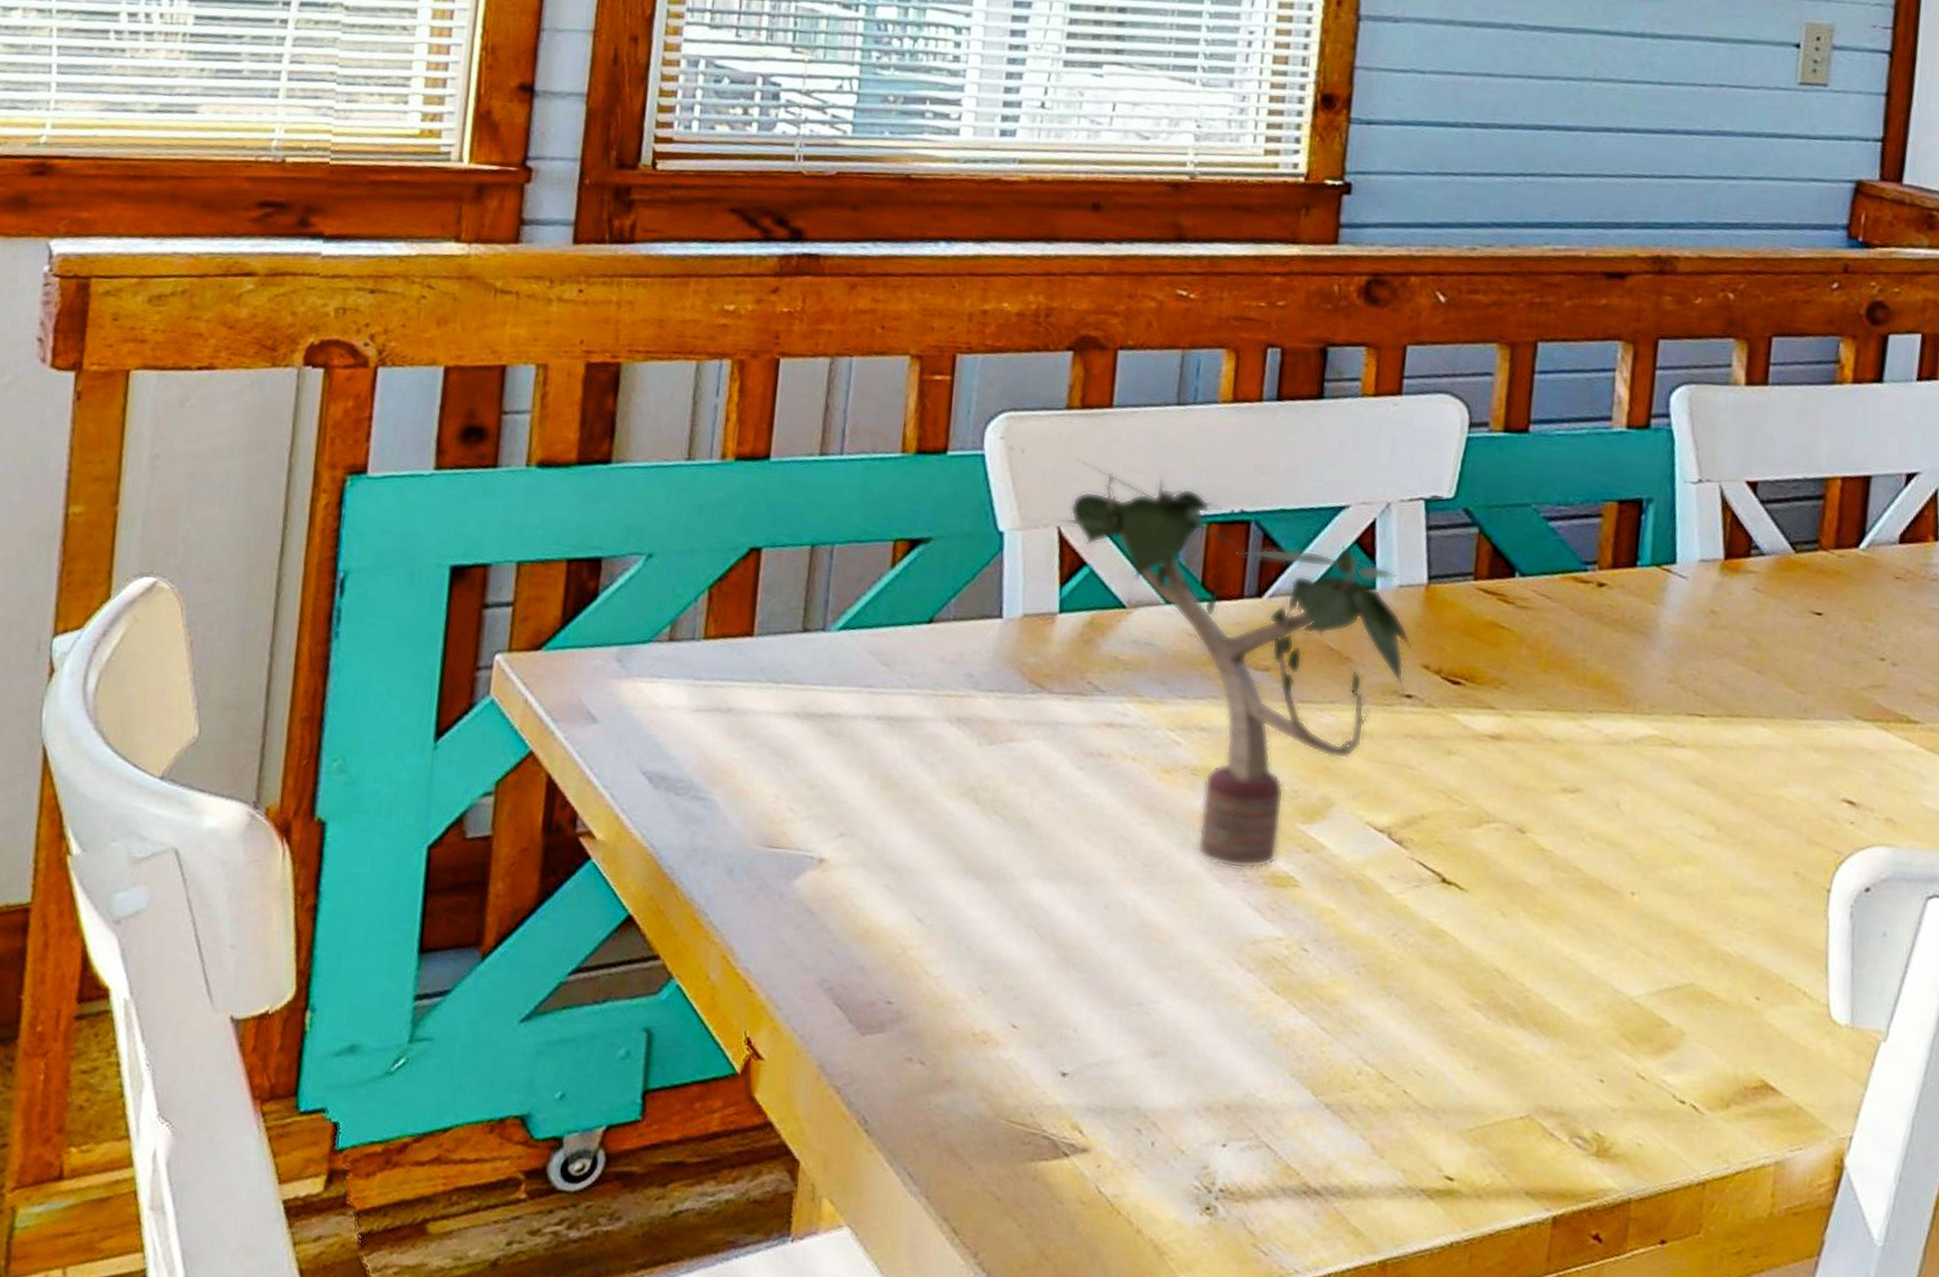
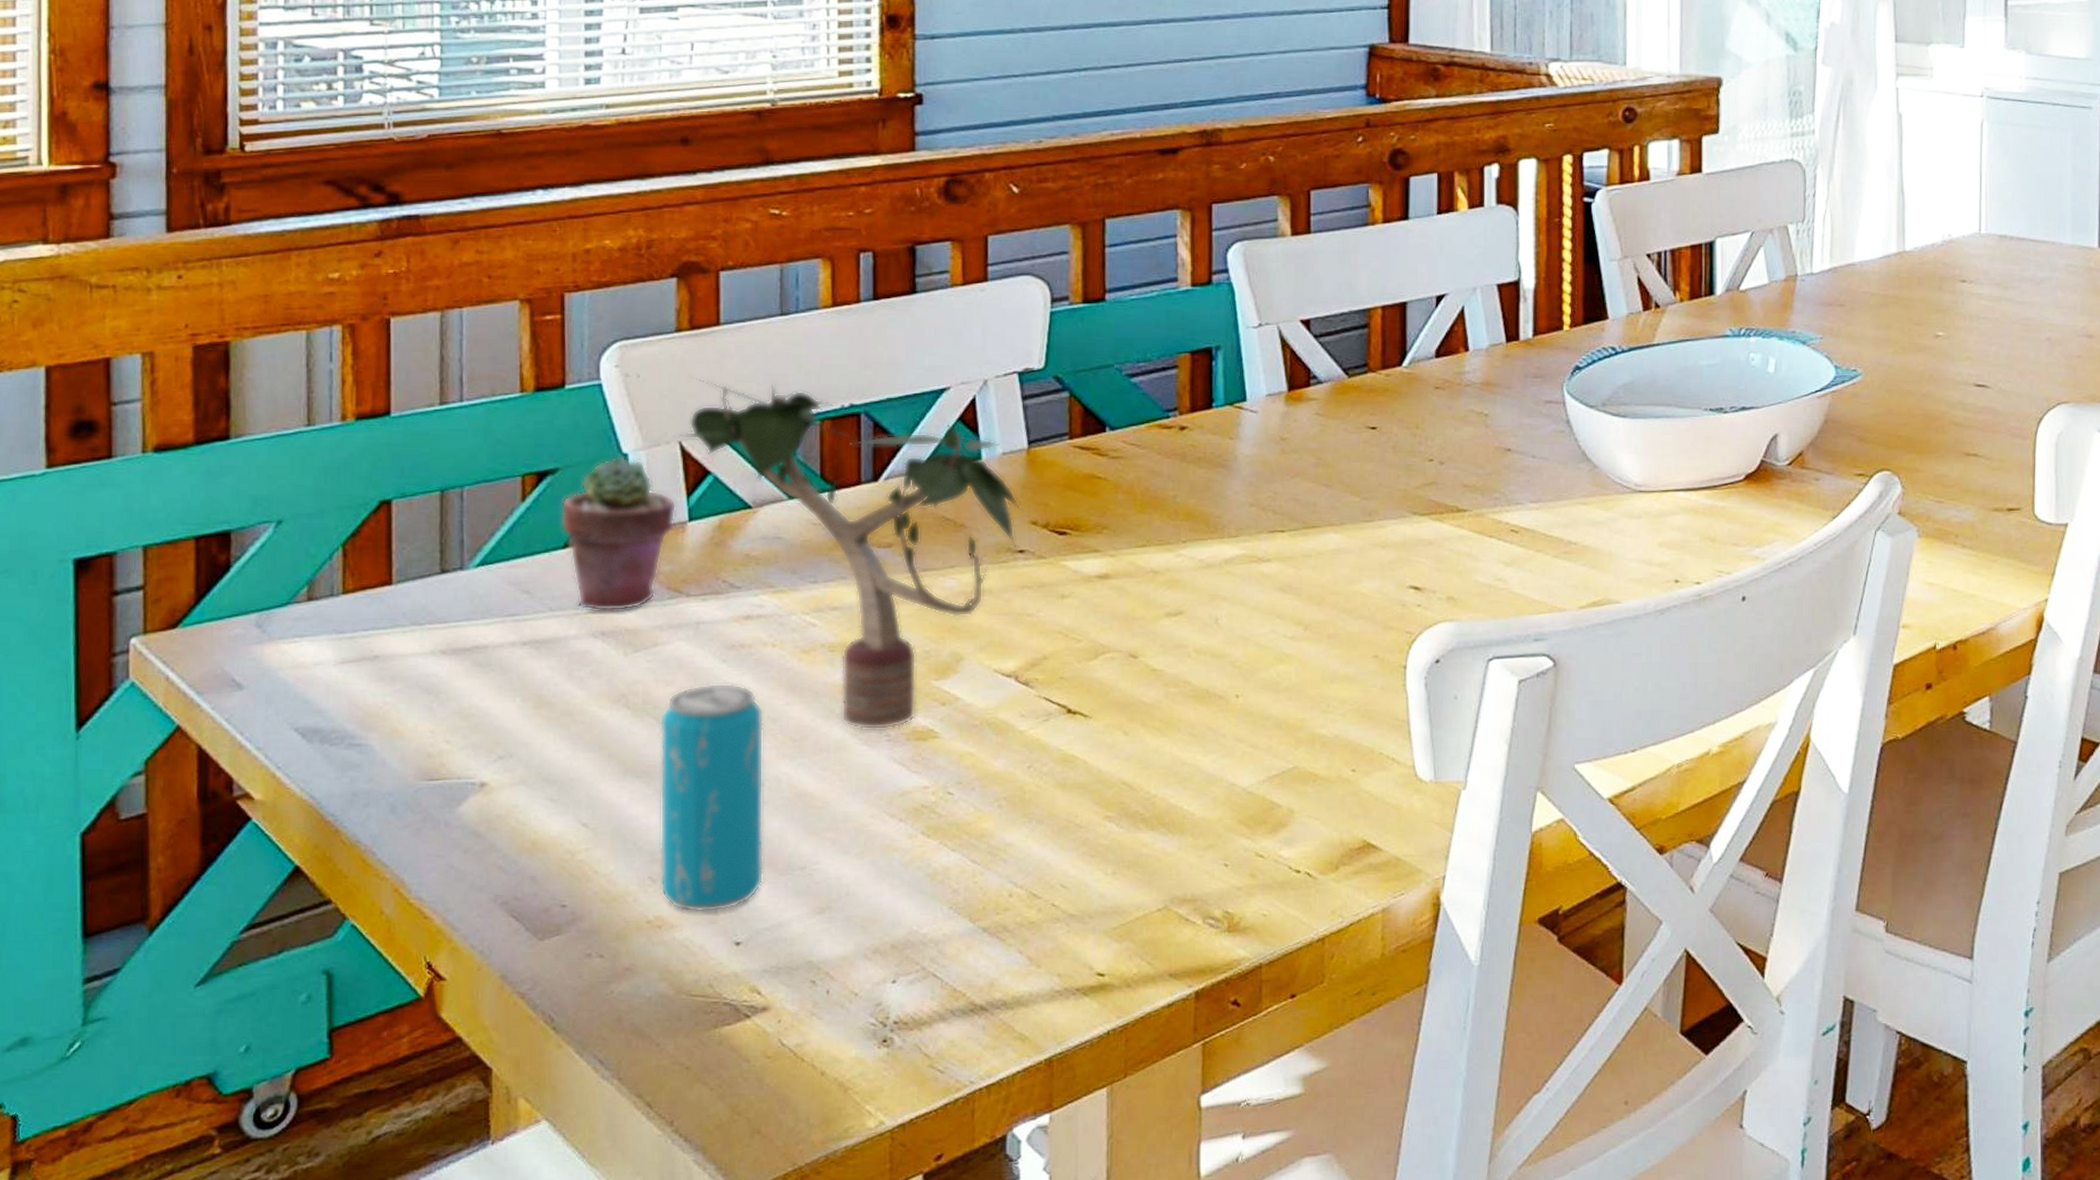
potted succulent: none [928,533,1049,699] -> present [561,456,677,611]
beverage can: none [990,789,1116,1037] -> present [659,683,764,912]

